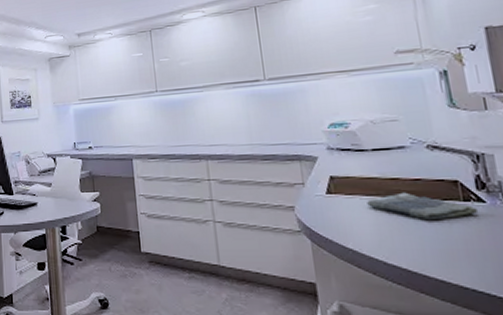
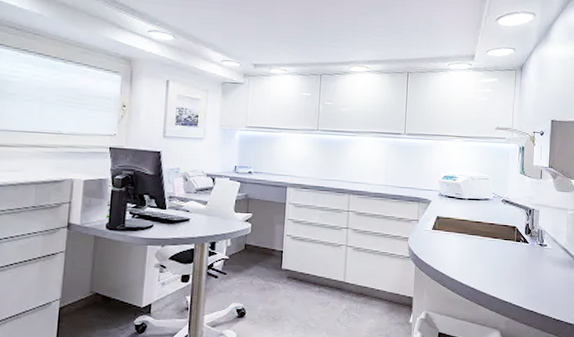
dish towel: present [367,192,479,221] -> none [458,232,524,254]

